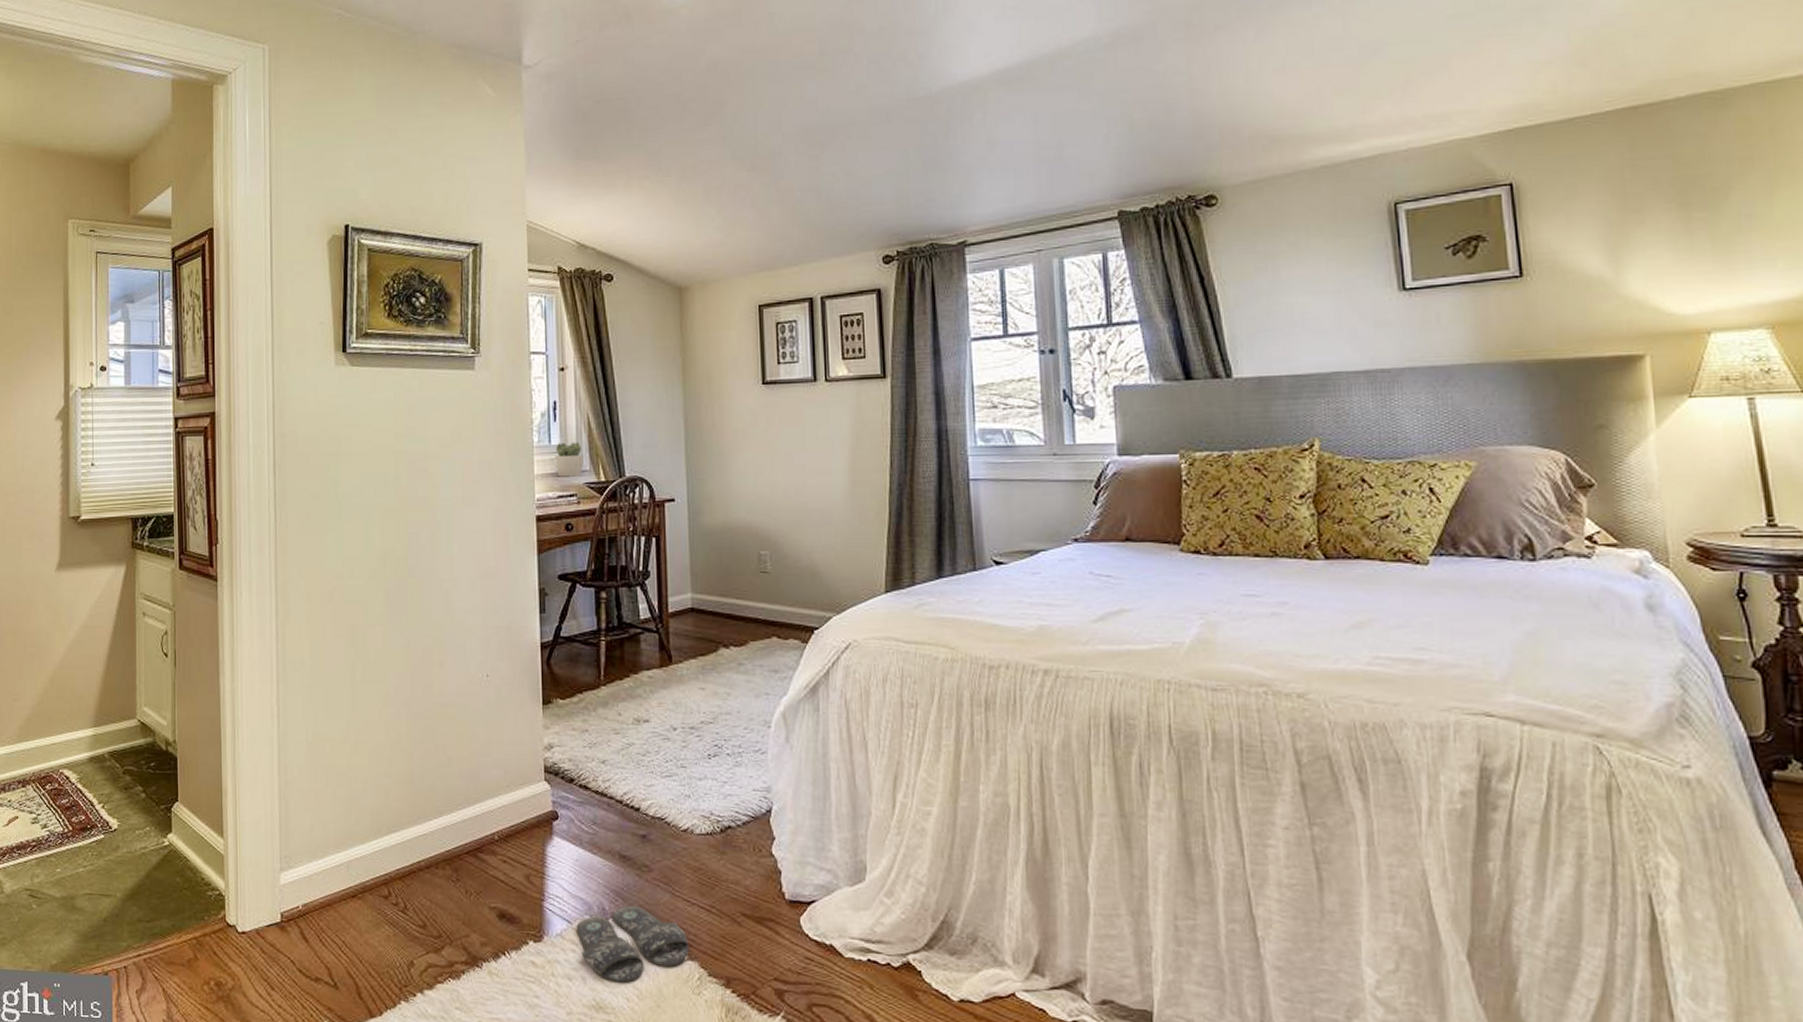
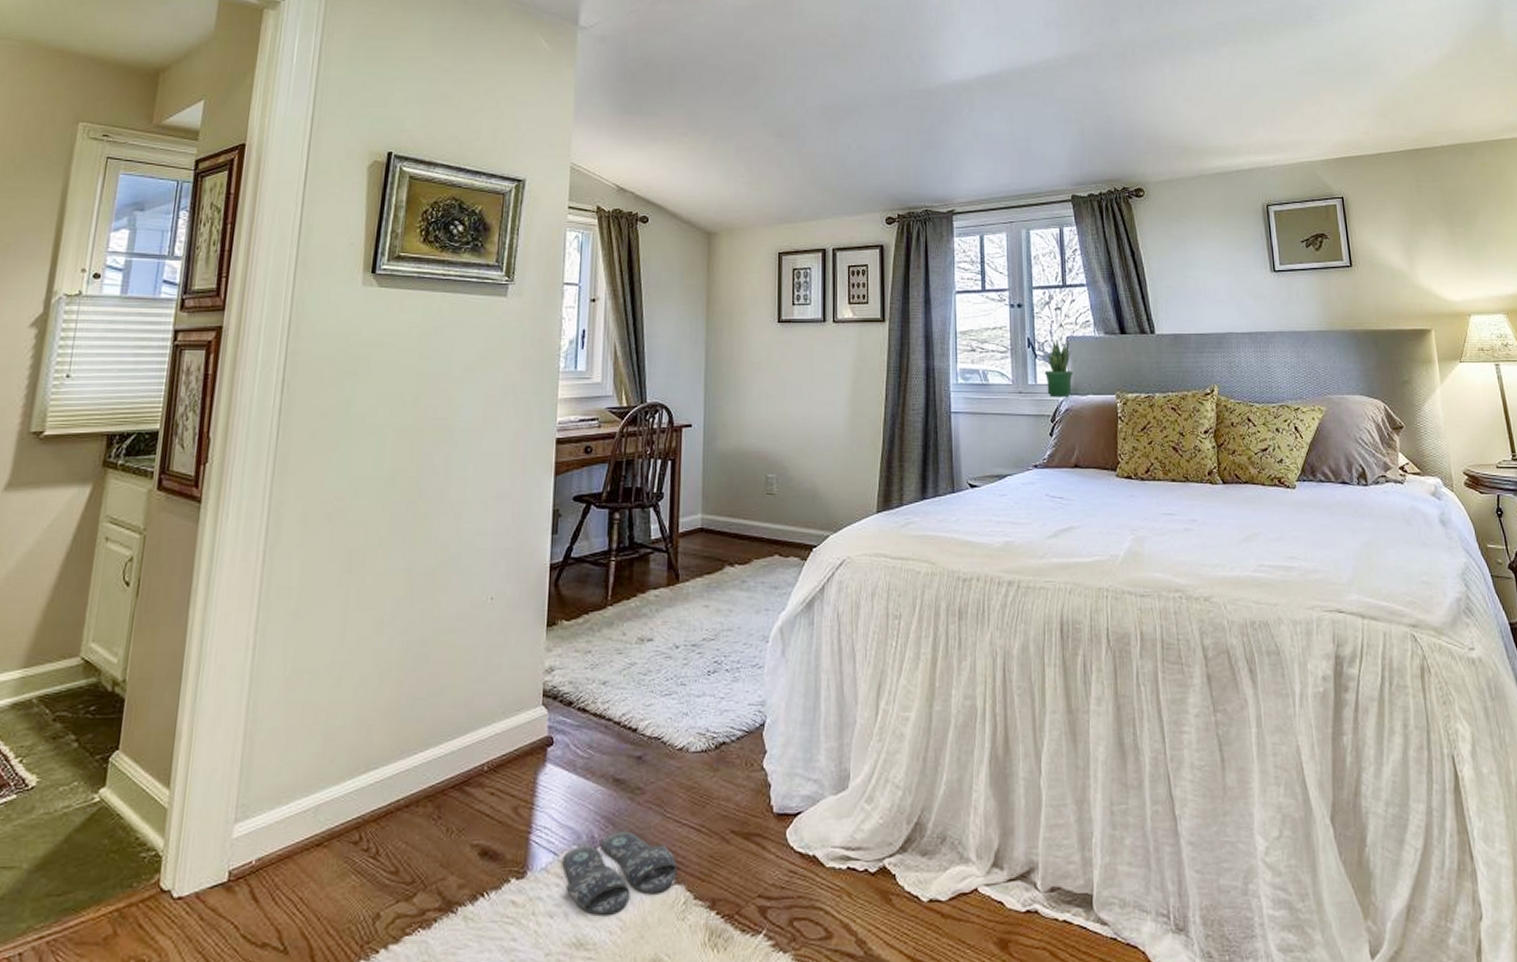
succulent plant: present [554,442,584,477] -> none [578,369,608,402]
planter: none [1085,390,1122,460] -> present [1044,339,1073,398]

